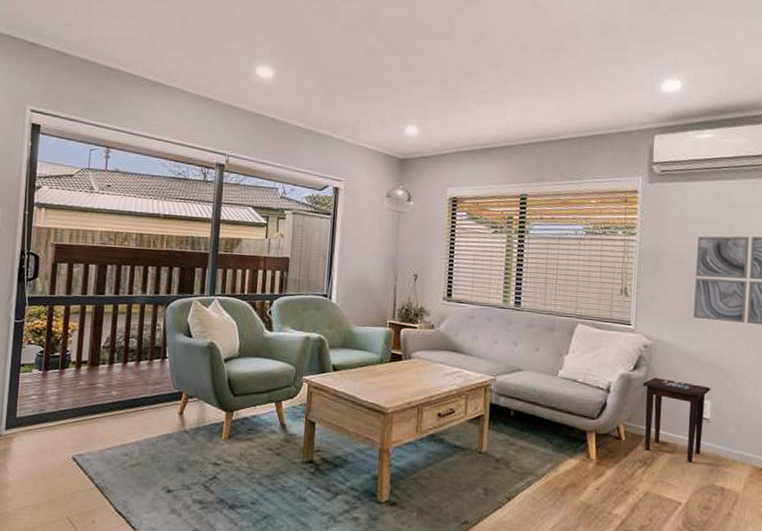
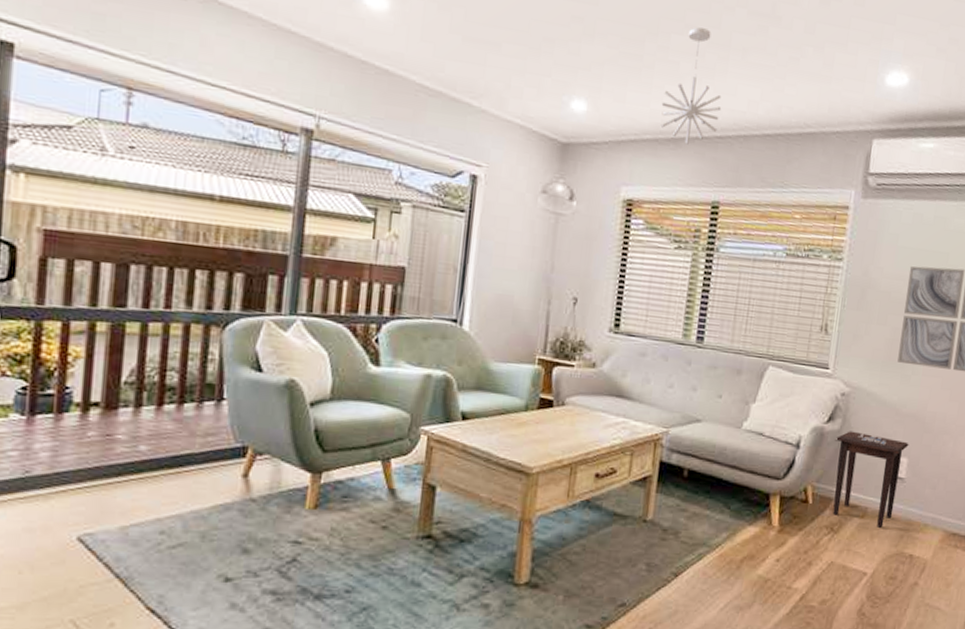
pendant light: none [475,64,524,152] -> present [660,27,722,145]

